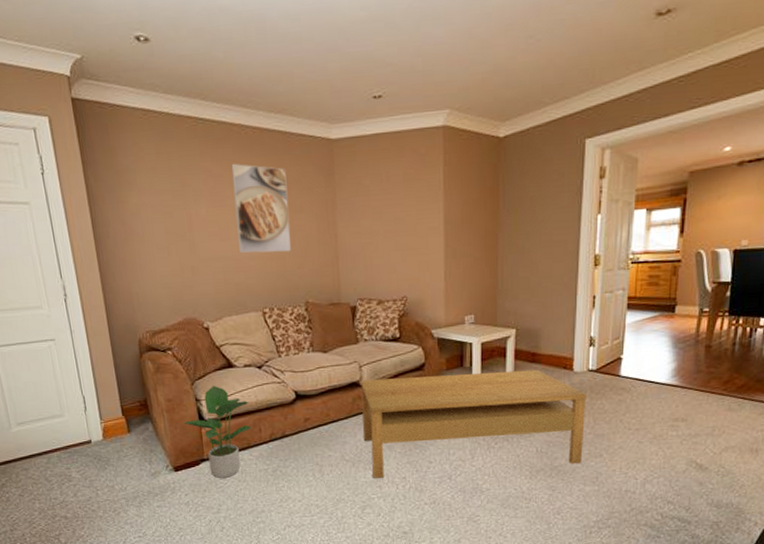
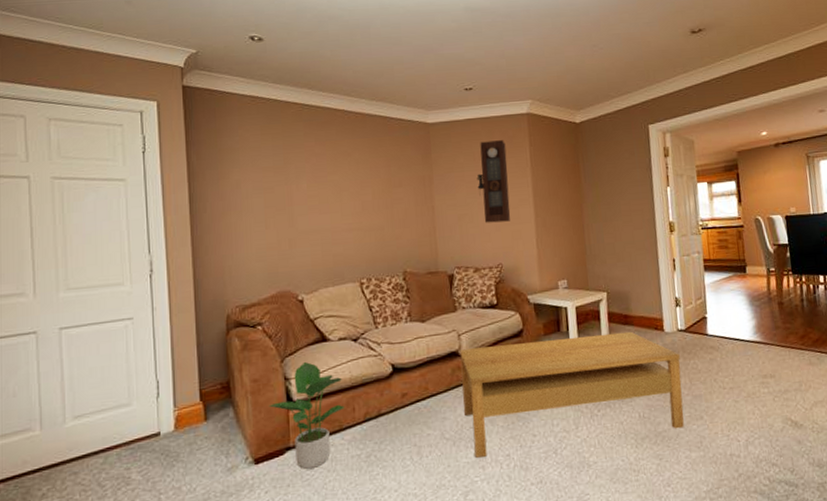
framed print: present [231,163,291,253] -> none [333,143,390,225]
pendulum clock: none [383,159,419,253] -> present [476,140,511,223]

